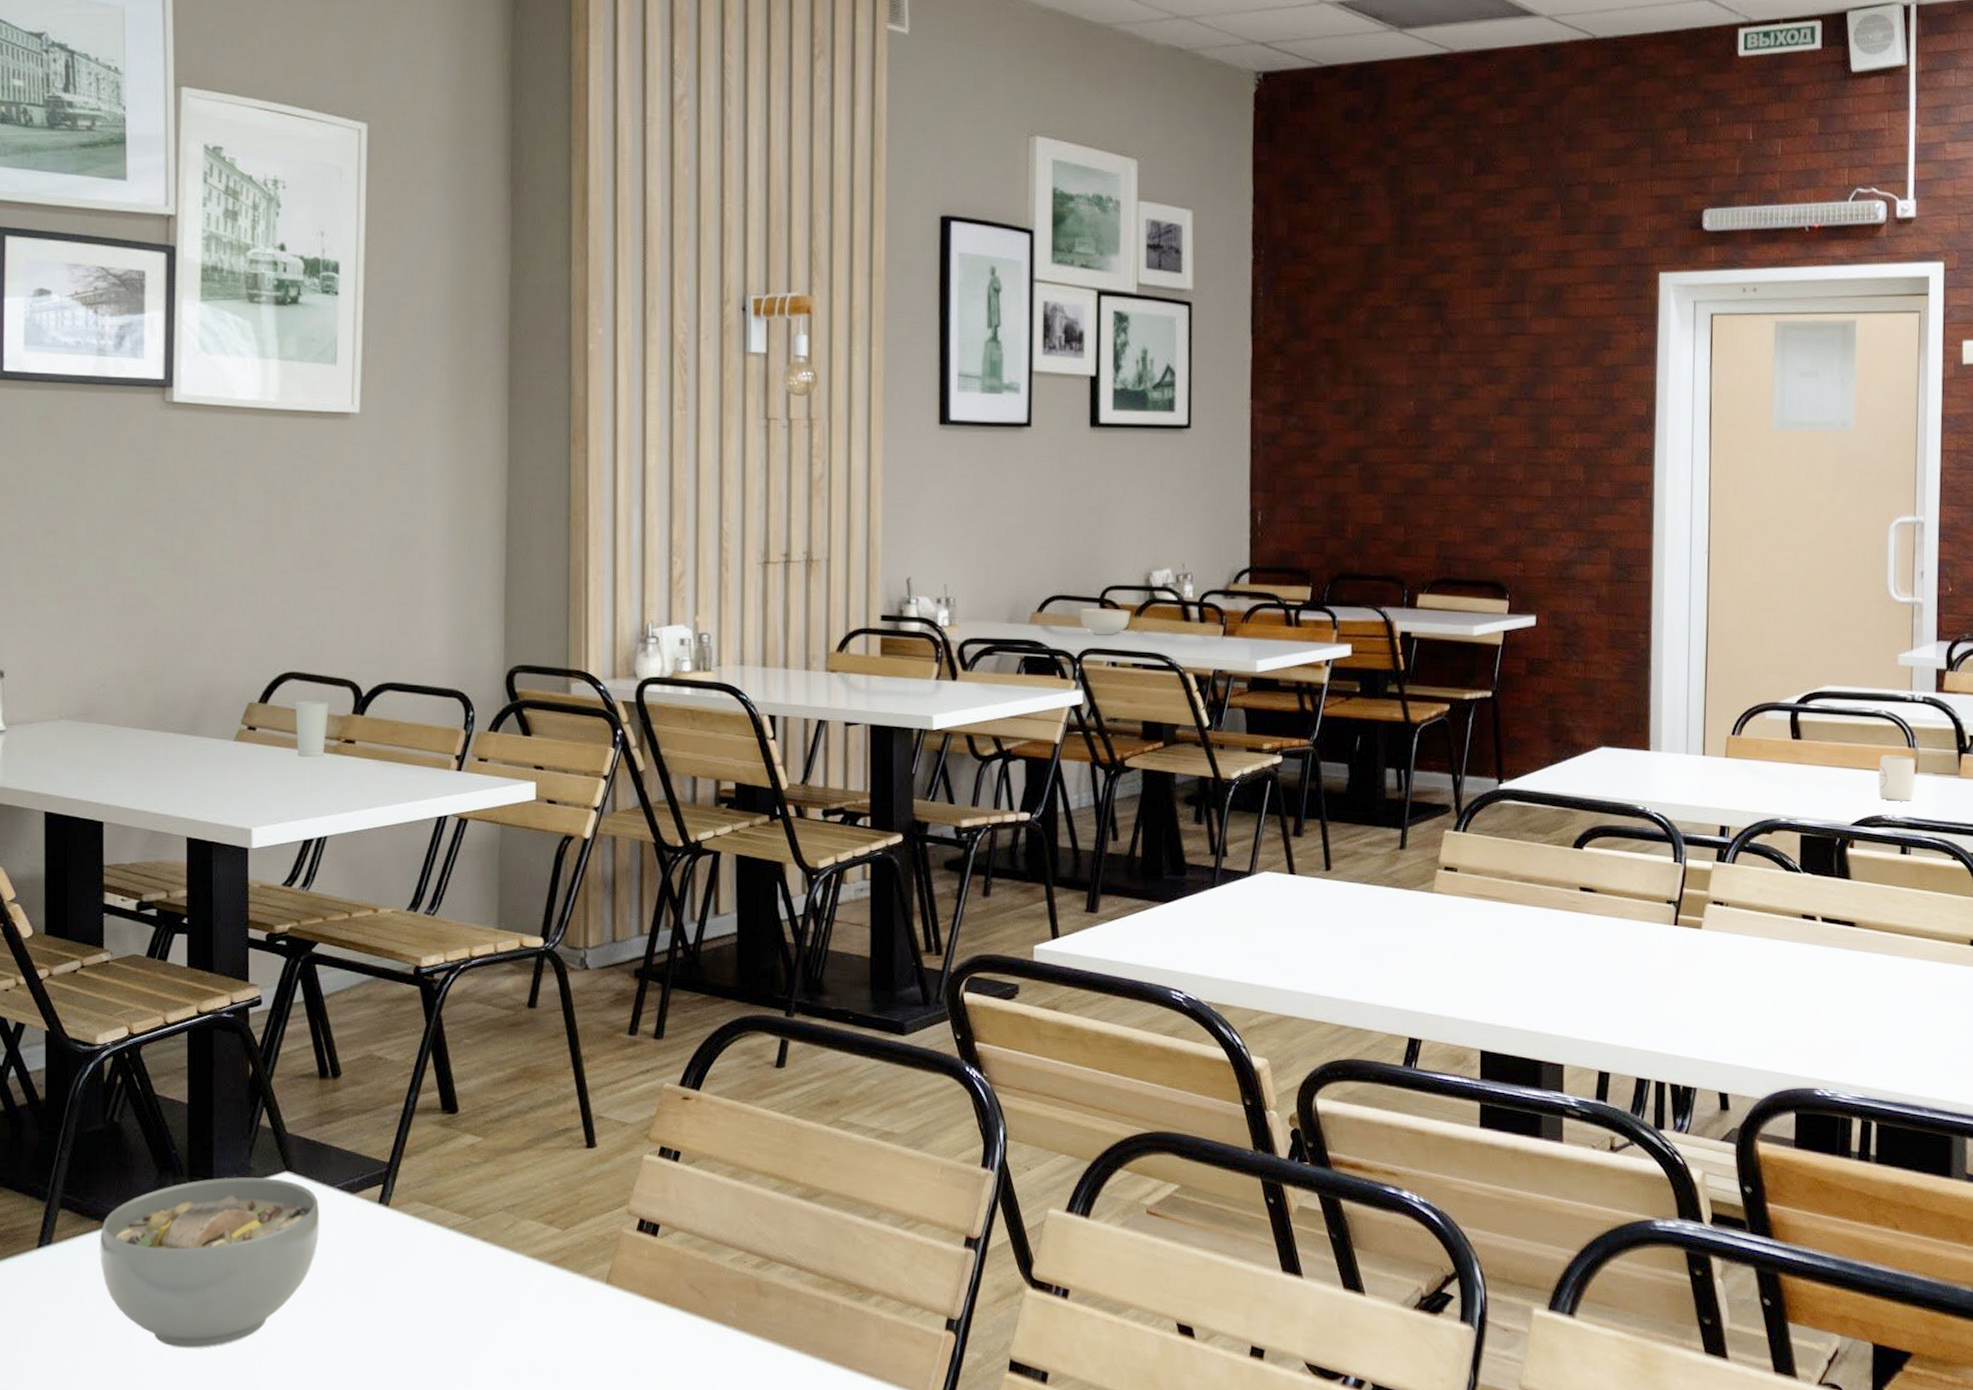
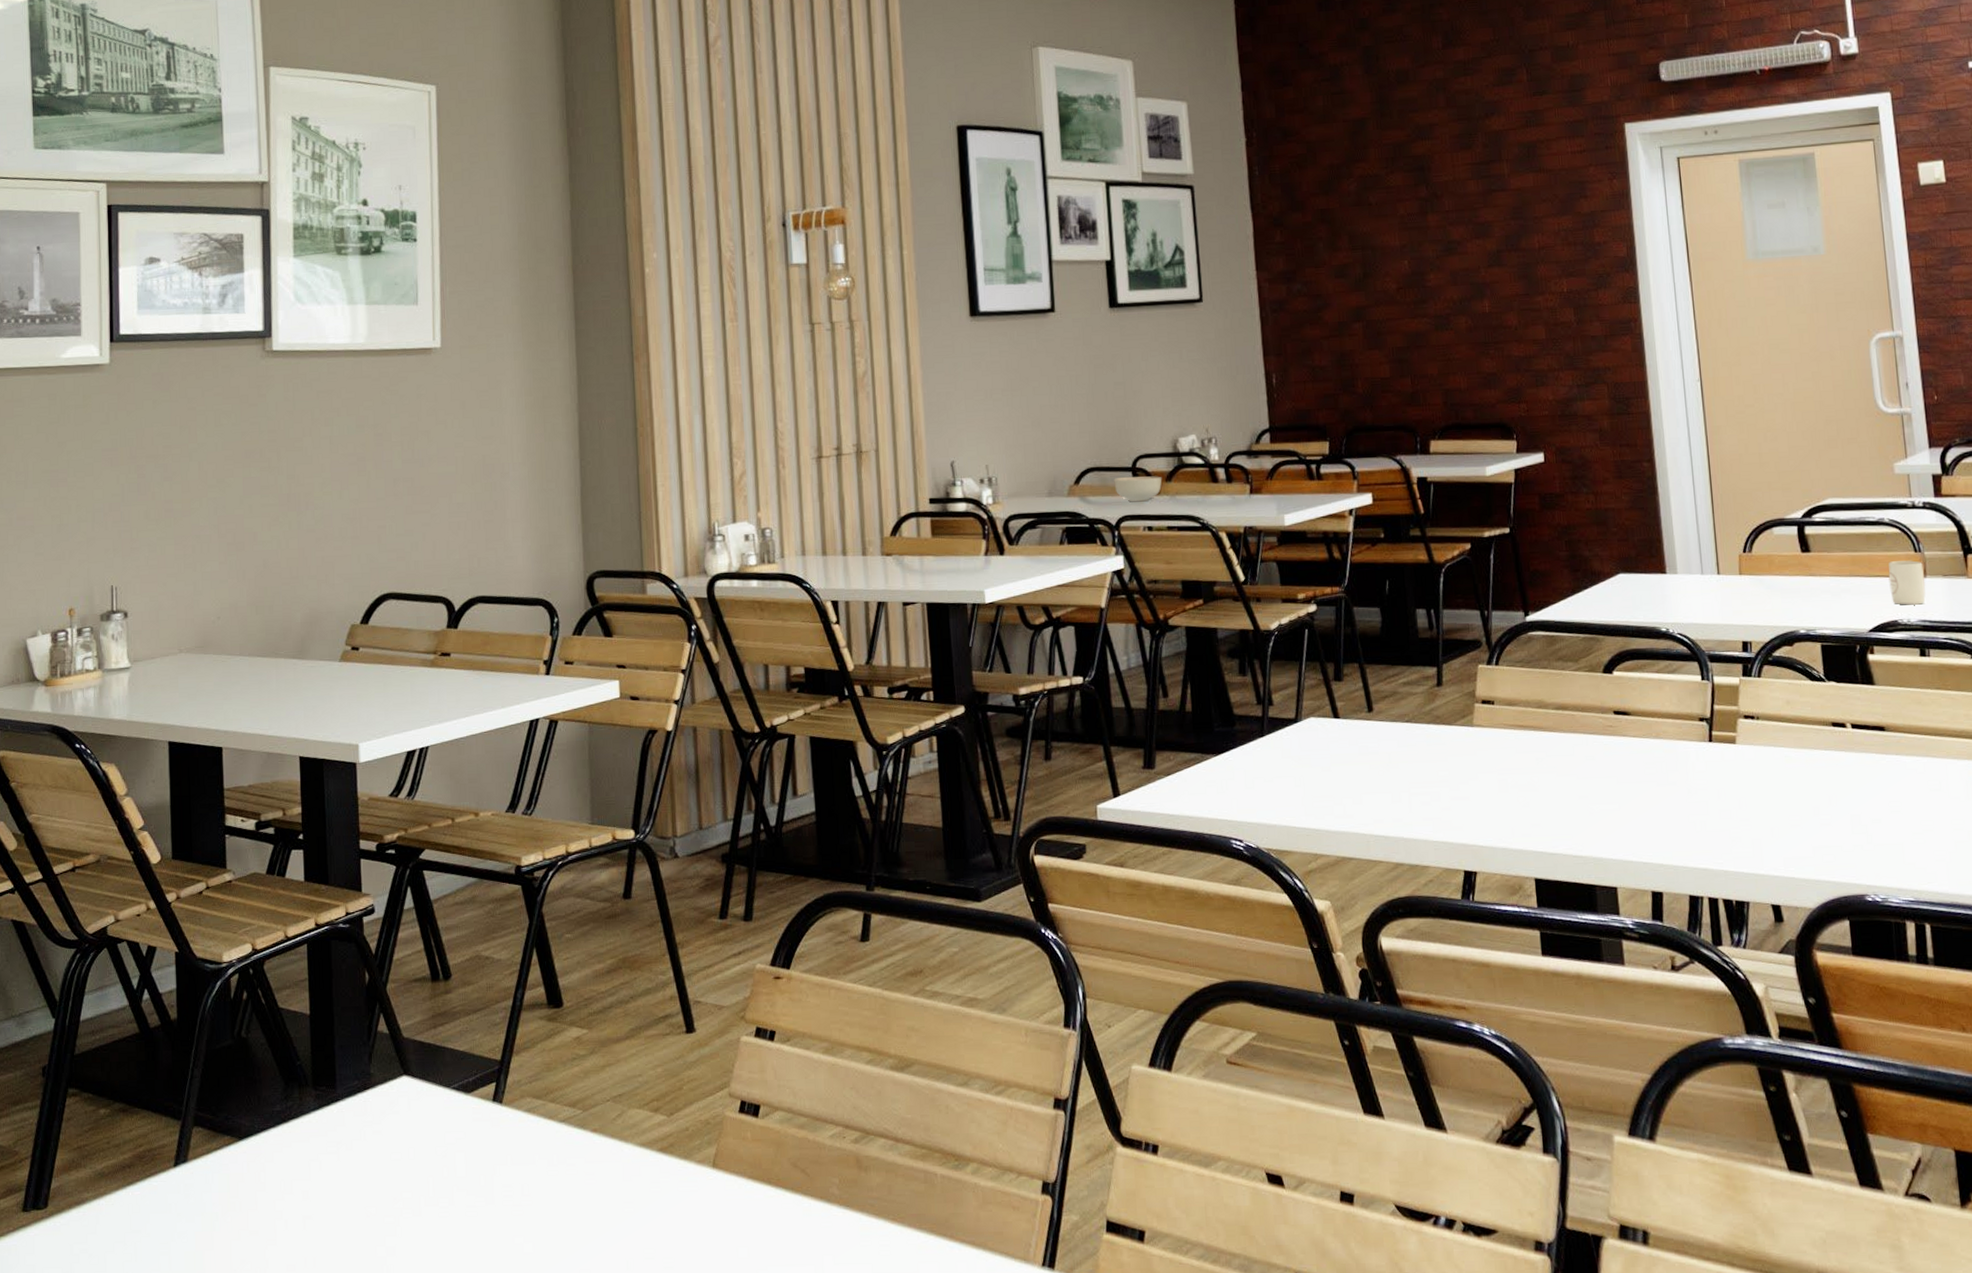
soup bowl: present [100,1177,320,1348] -> none [232,1083,439,1258]
cup: present [296,700,330,757] -> none [394,617,426,672]

